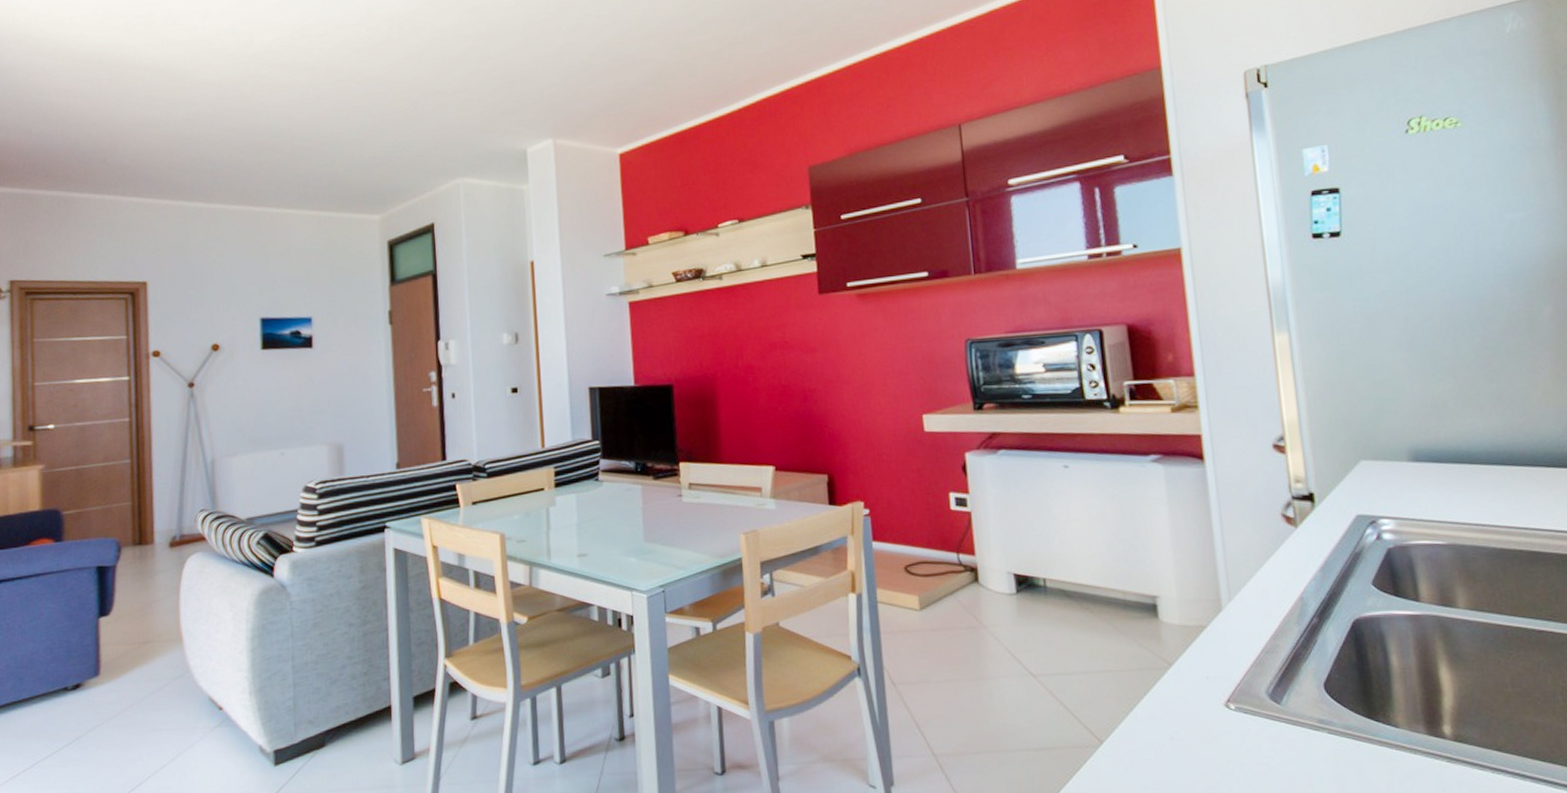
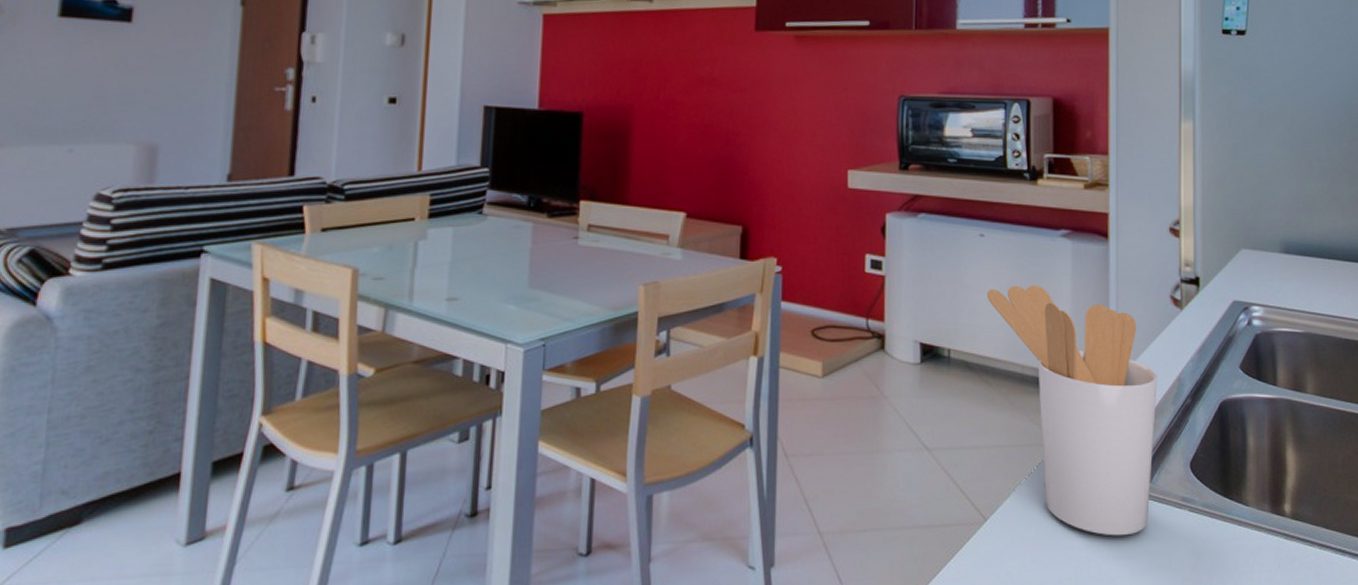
utensil holder: none [1077,511,1282,759] -> present [986,285,1157,536]

